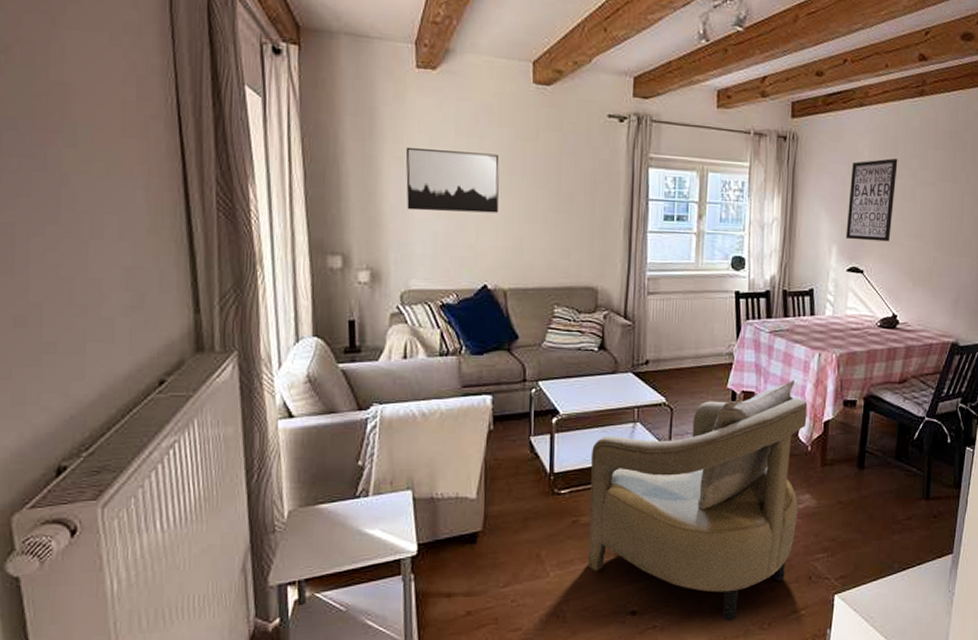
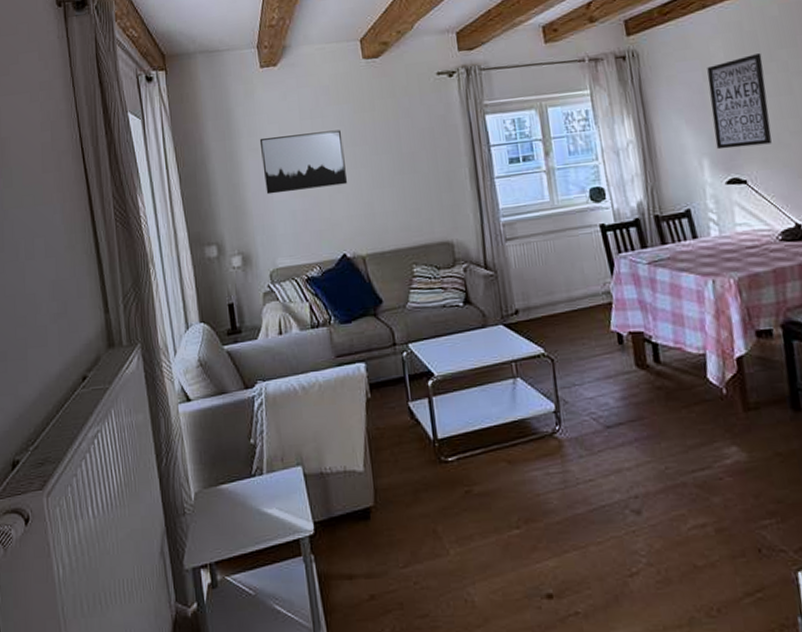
armchair: present [588,380,808,621] -> none [473,314,729,606]

